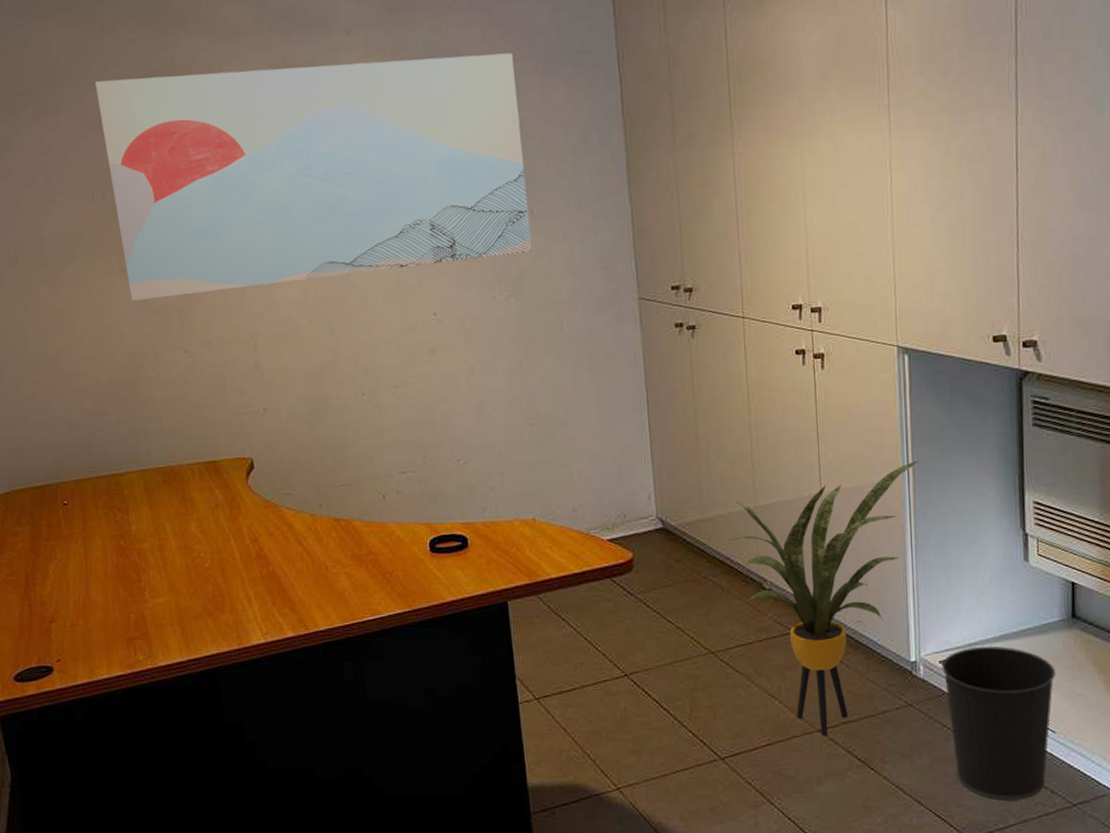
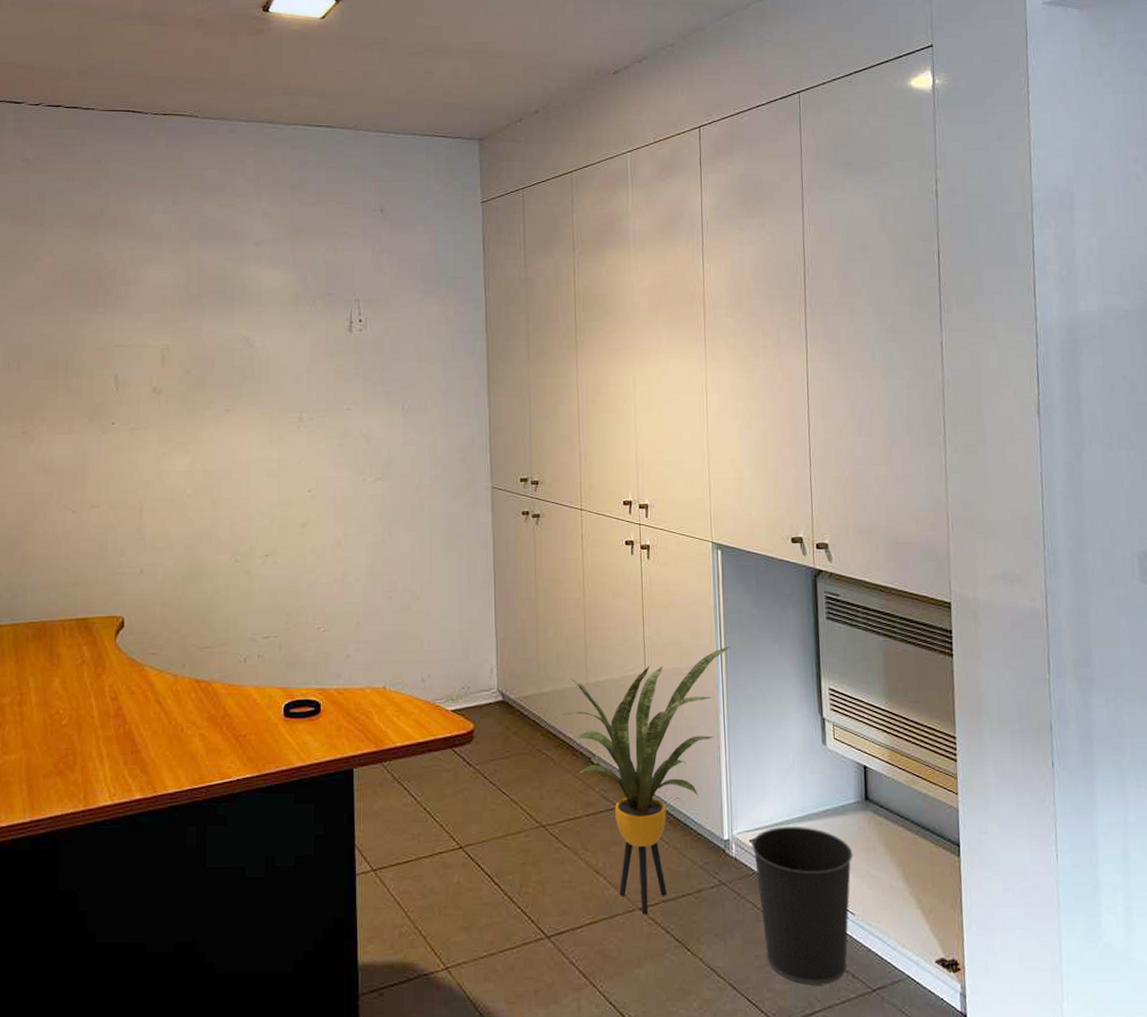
wall art: present [95,52,532,301] -> none [27,267,401,463]

